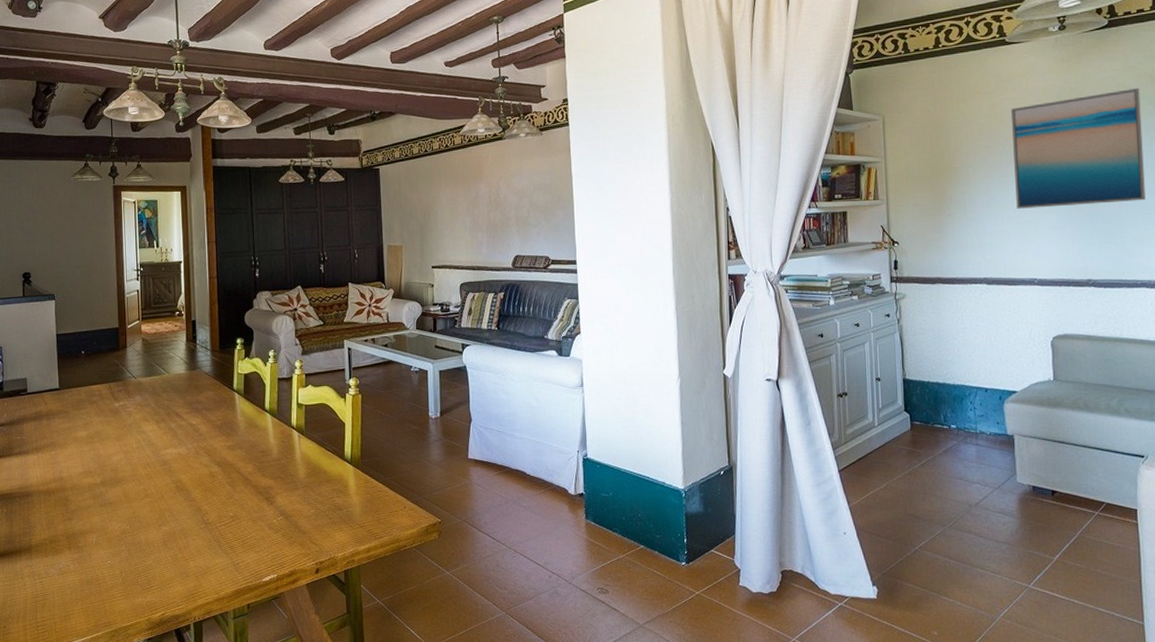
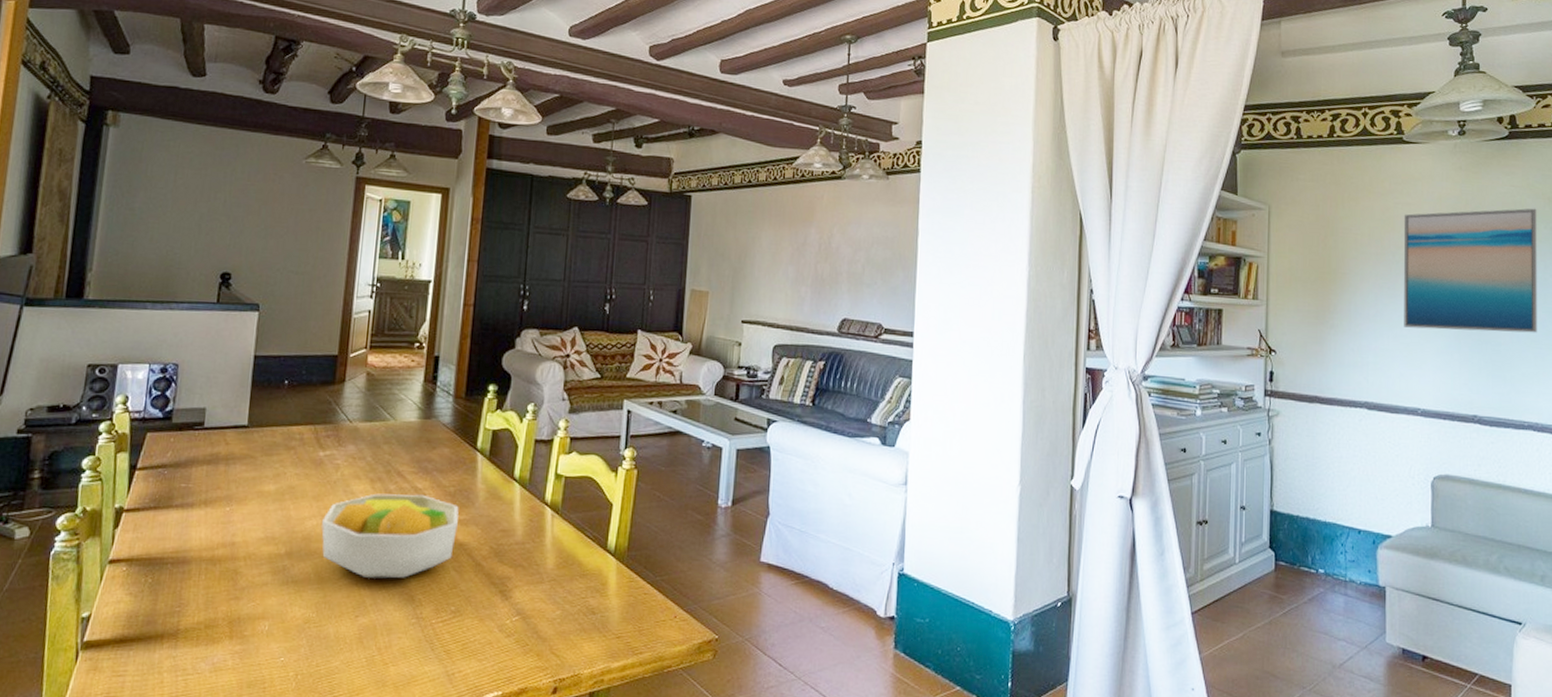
fruit bowl: none [124,429,227,497] -> present [321,493,459,579]

